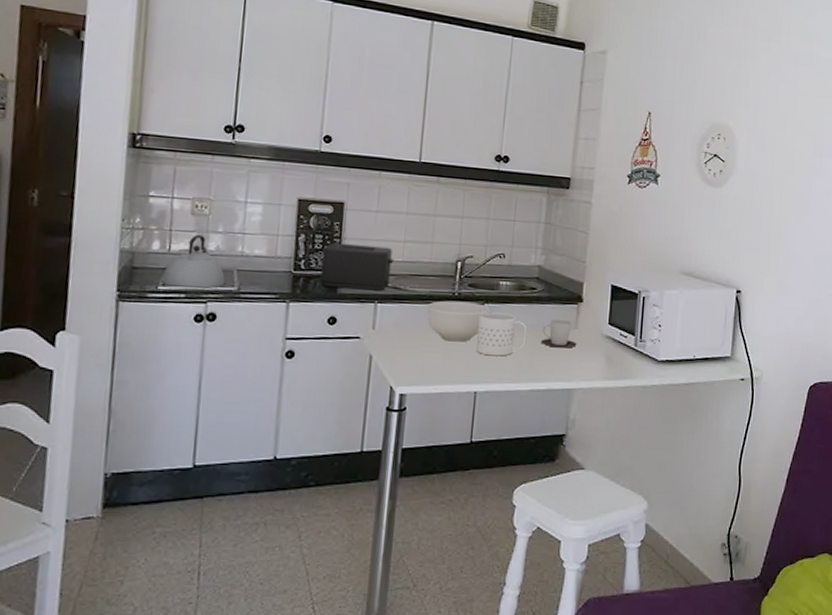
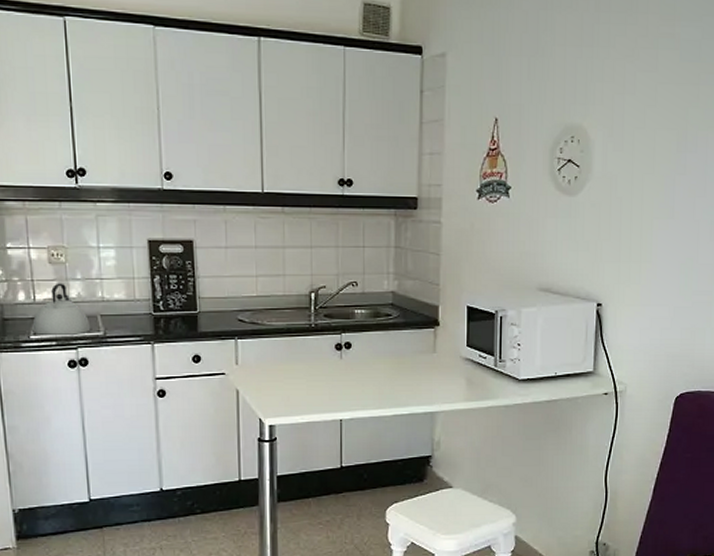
toaster: present [320,242,394,291] -> none [179,281,249,327]
bowl: present [427,300,490,342] -> none [286,332,347,372]
mug: present [476,312,528,357] -> none [338,342,386,384]
cup: present [540,319,577,348] -> none [400,344,437,373]

